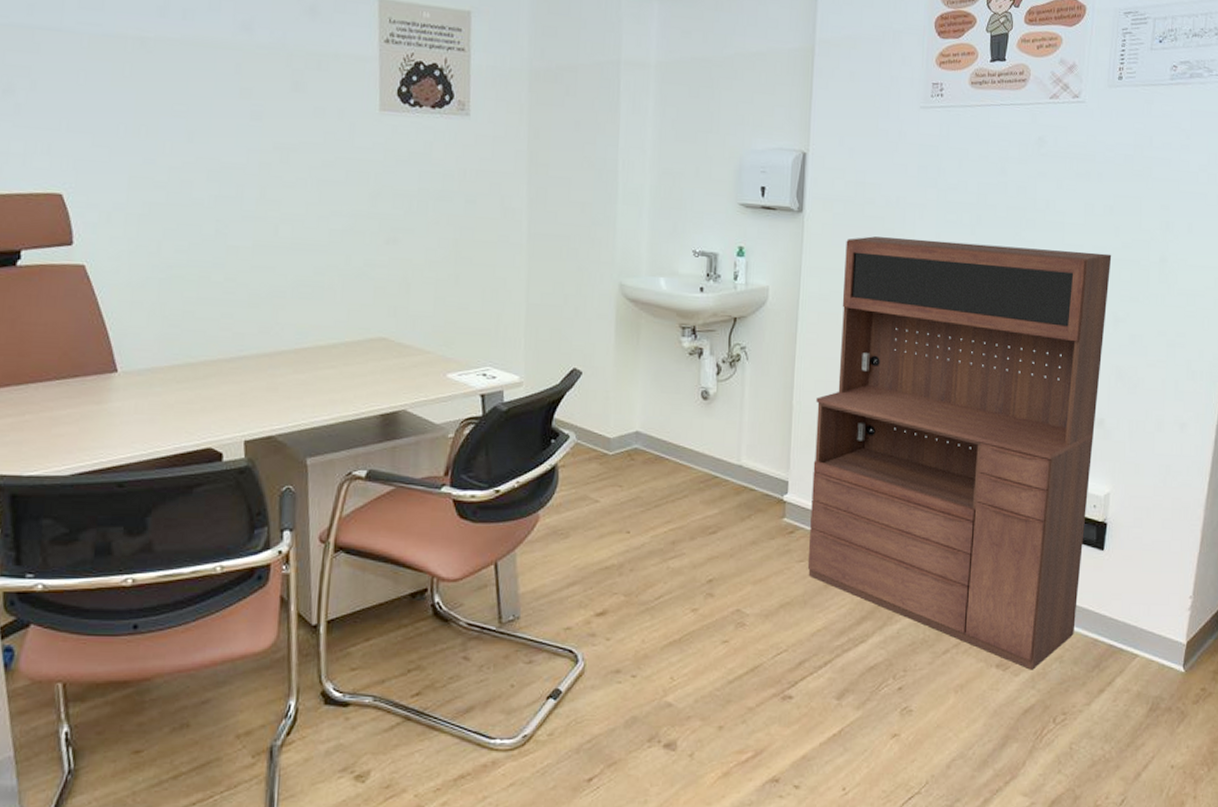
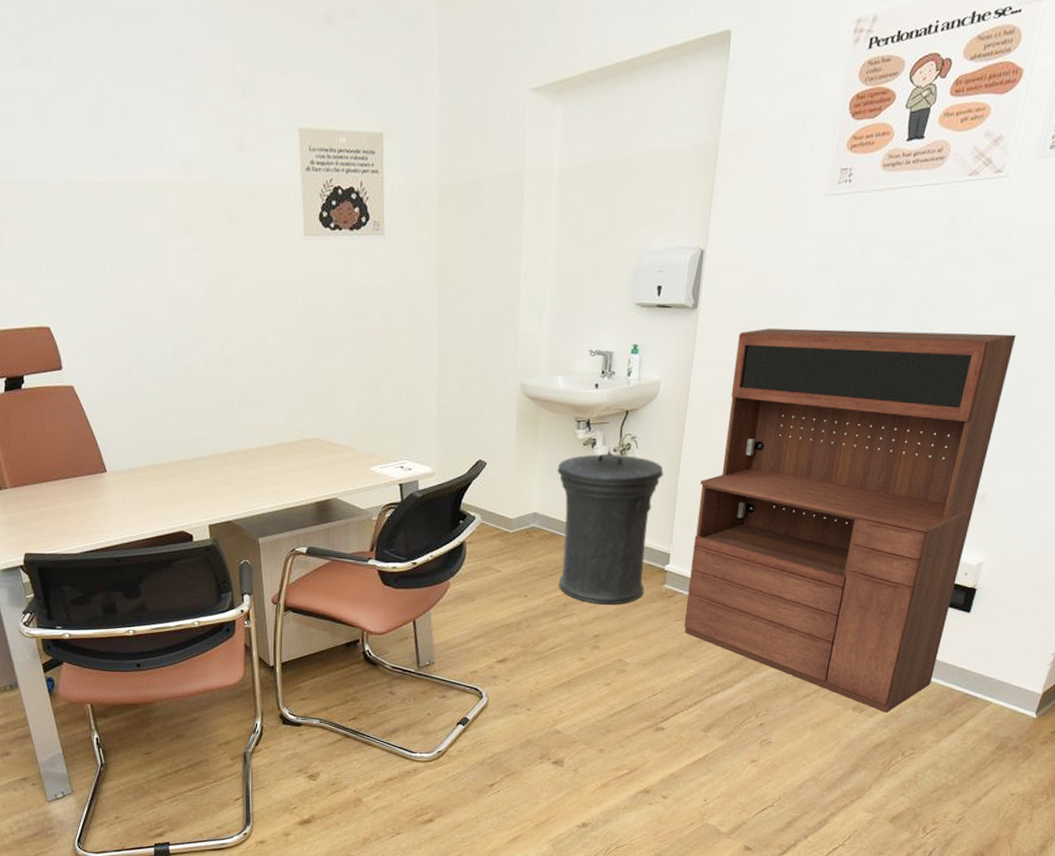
trash can: none [661,364,777,543] -> present [557,453,664,605]

